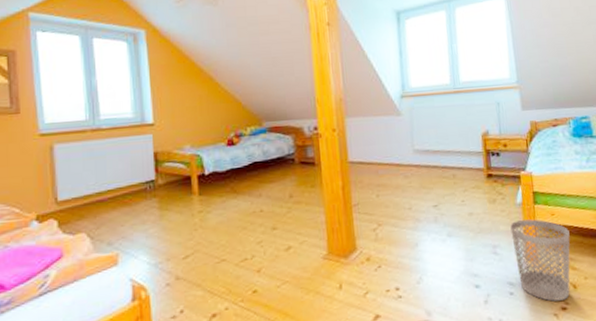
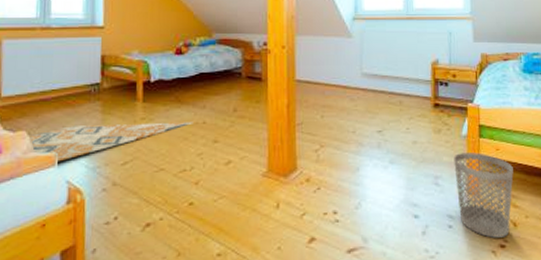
rug: none [89,210,251,261] -> present [30,121,193,162]

